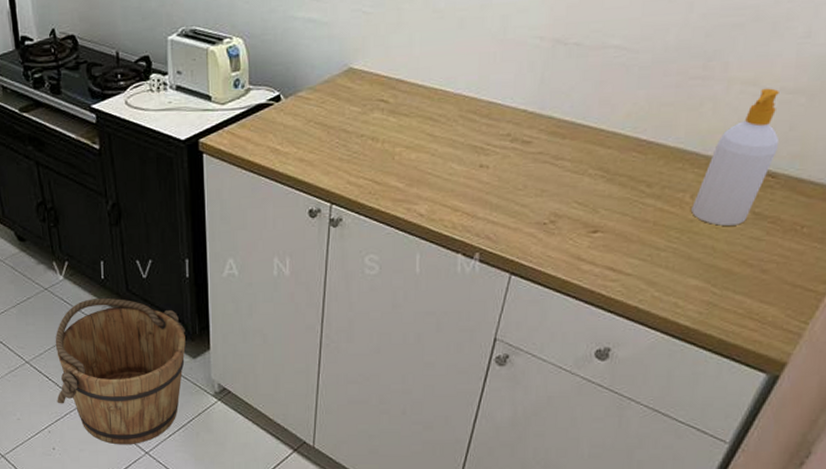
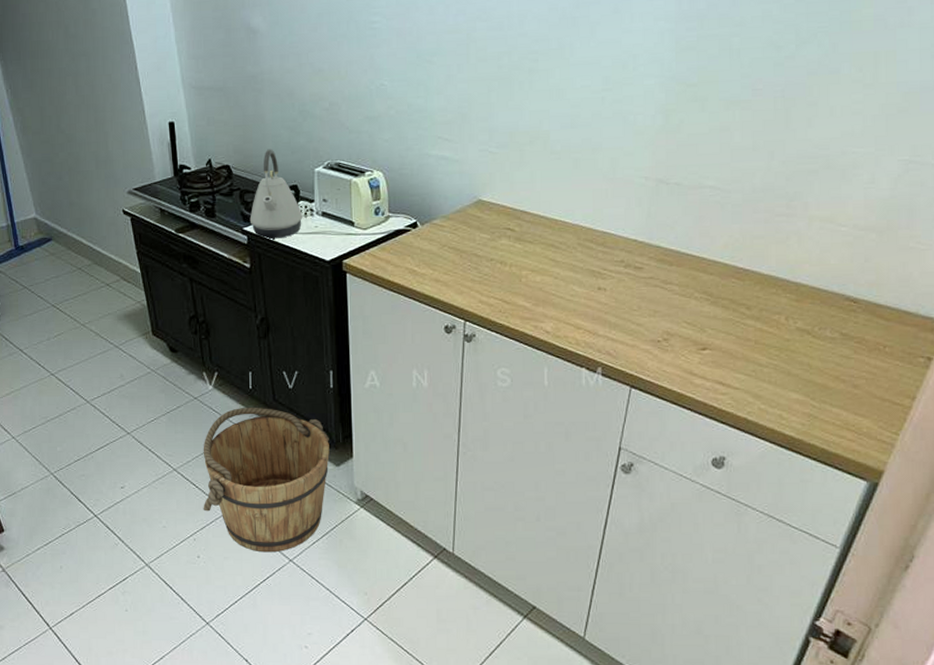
kettle: none [98,15,156,117] -> present [249,149,303,239]
soap bottle: present [691,88,780,226] -> none [787,225,857,345]

